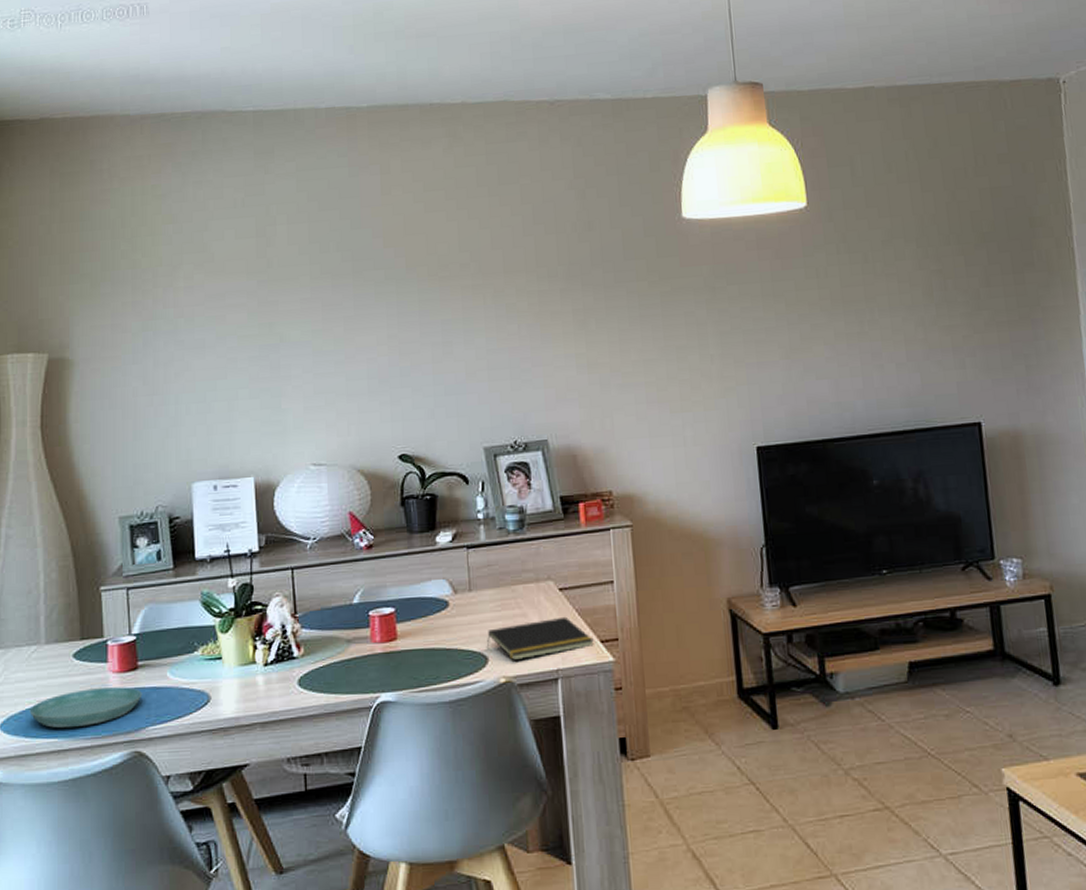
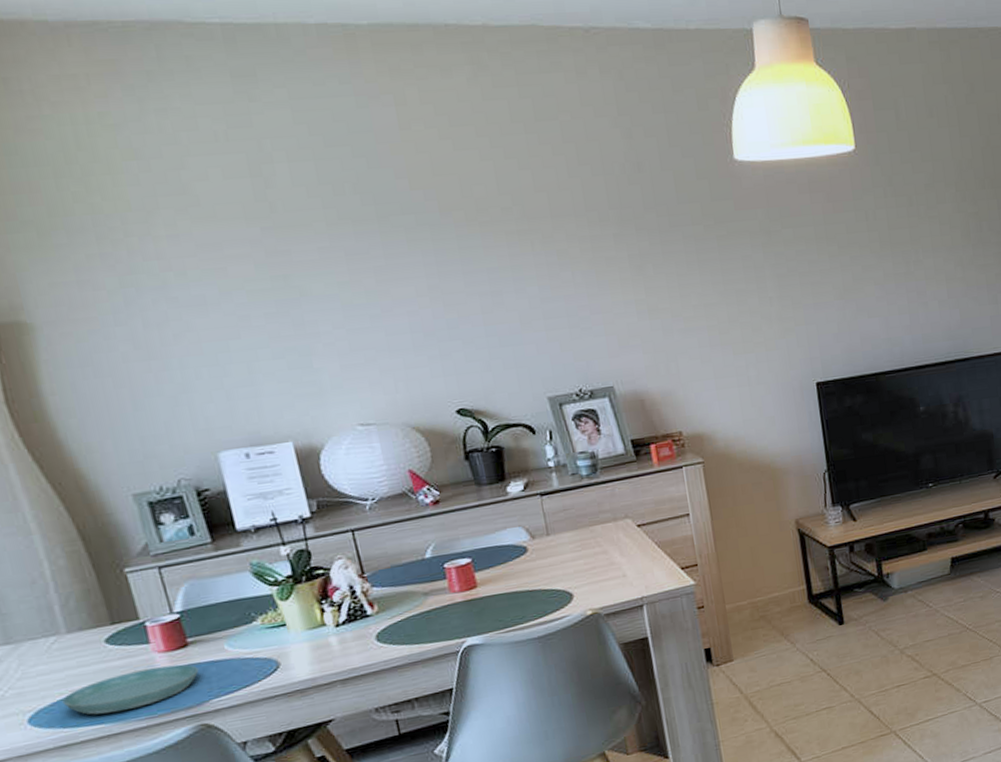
notepad: present [486,616,594,661] -> none [570,549,675,595]

